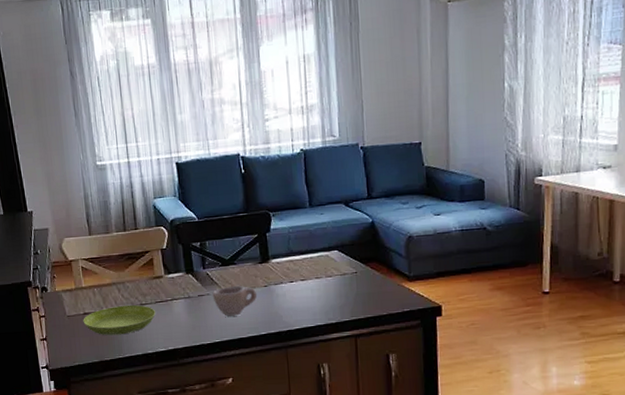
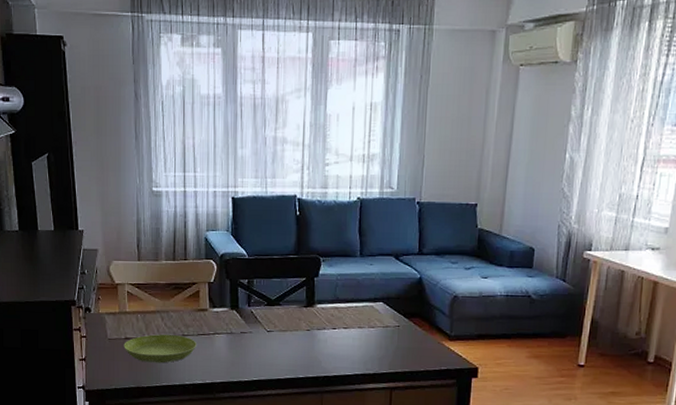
cup: present [212,285,258,317] -> none [255,326,299,357]

